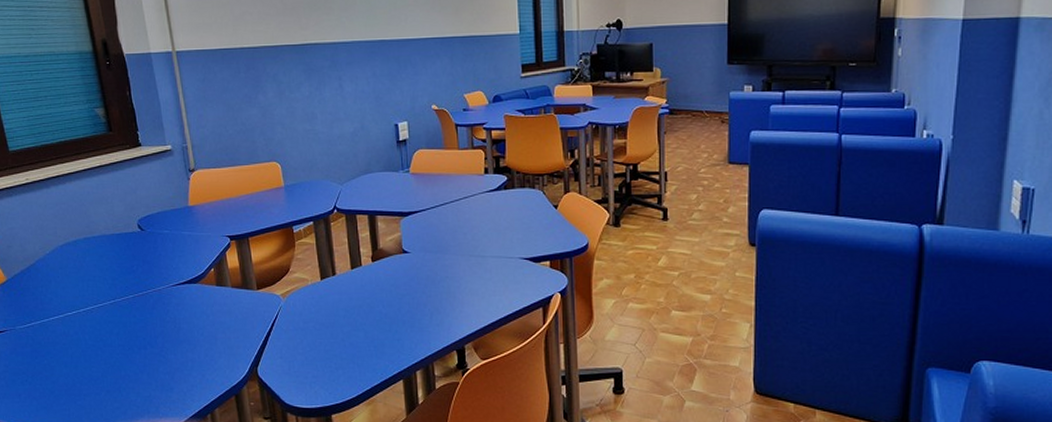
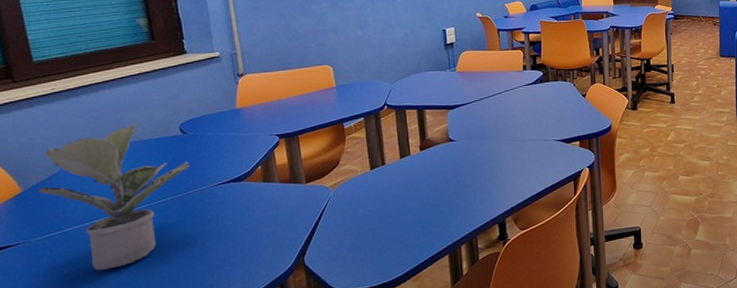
potted plant: none [20,217,149,362] -> present [39,123,190,270]

